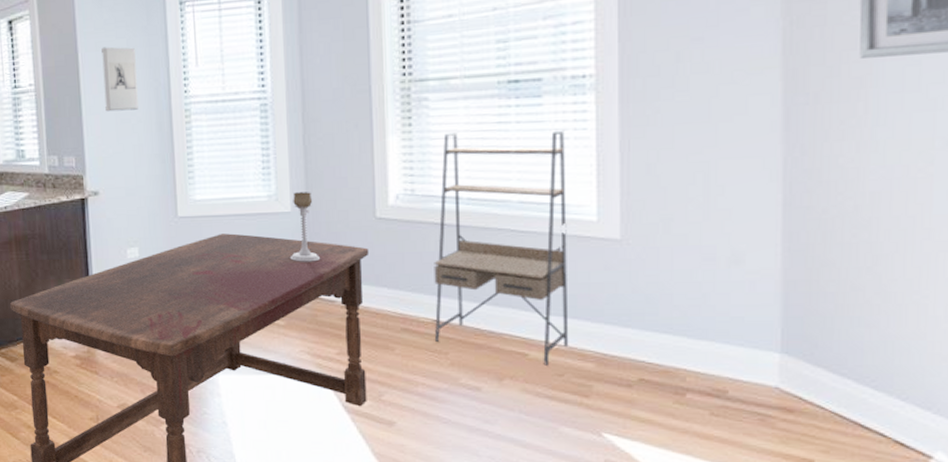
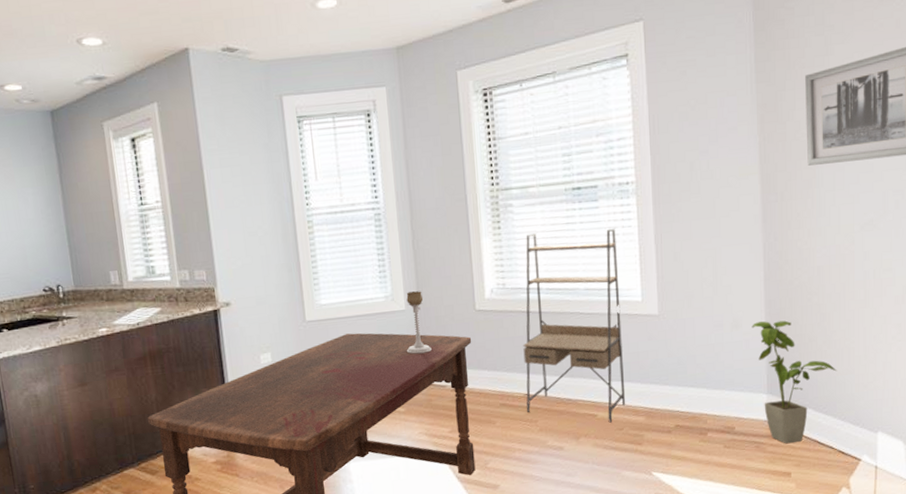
wall sculpture: present [101,47,139,112] -> none [226,163,264,226]
house plant: none [760,259,896,422] -> present [752,320,836,444]

